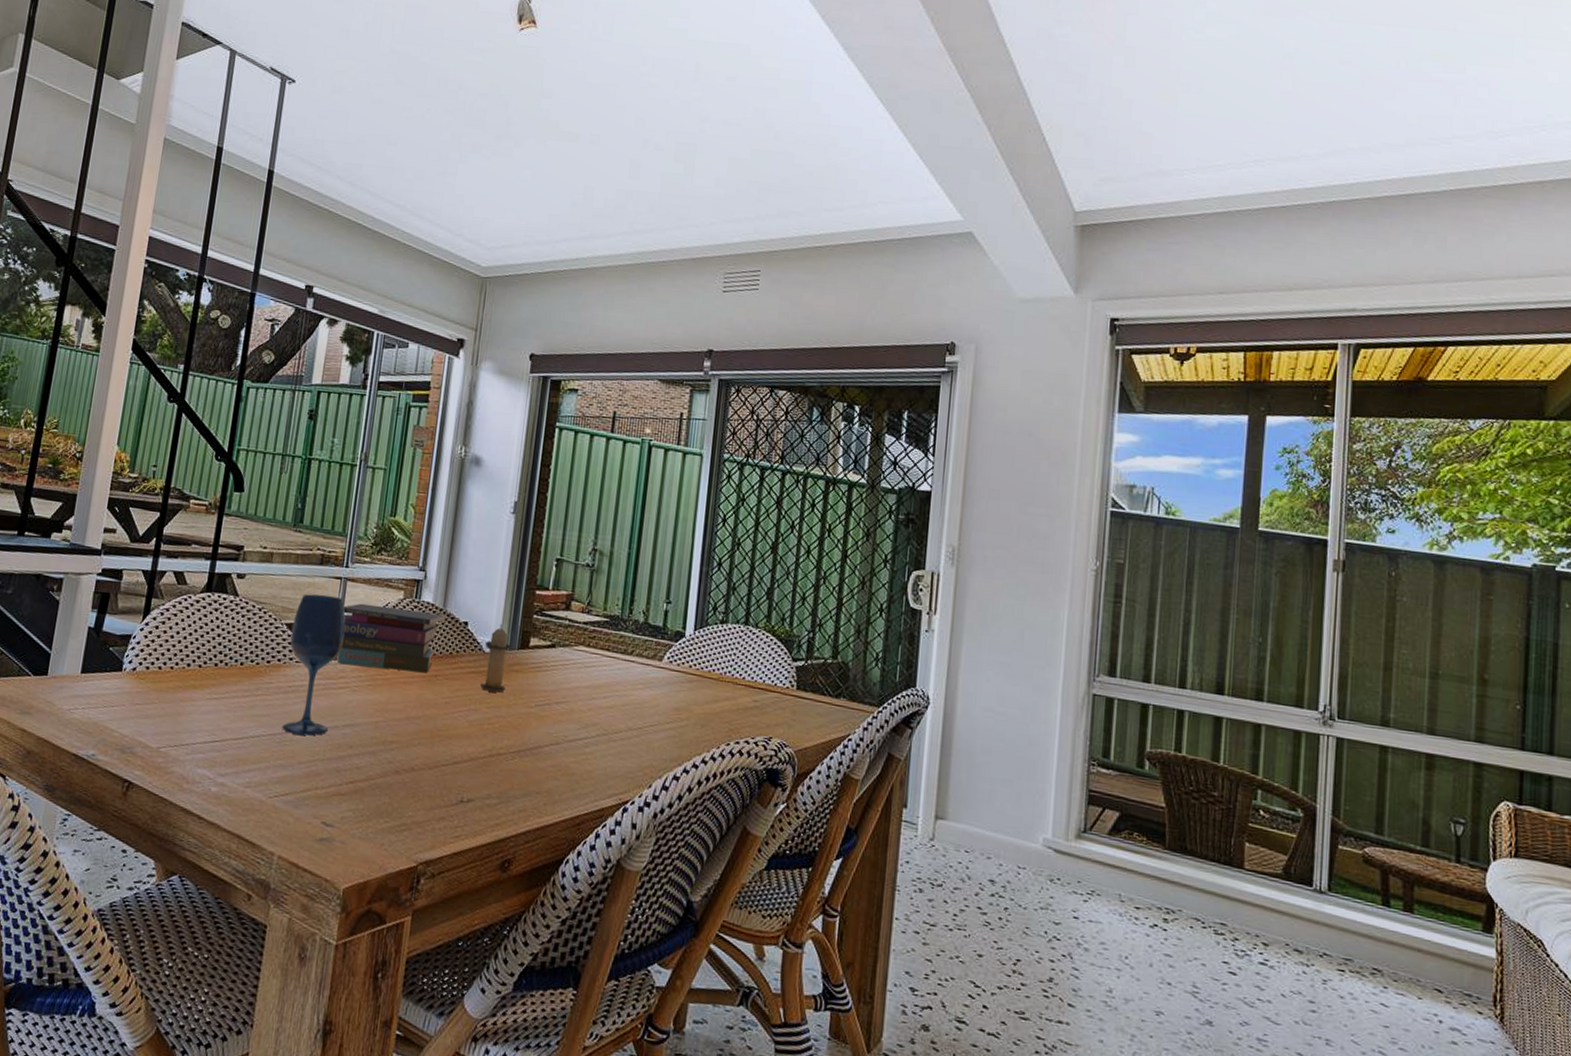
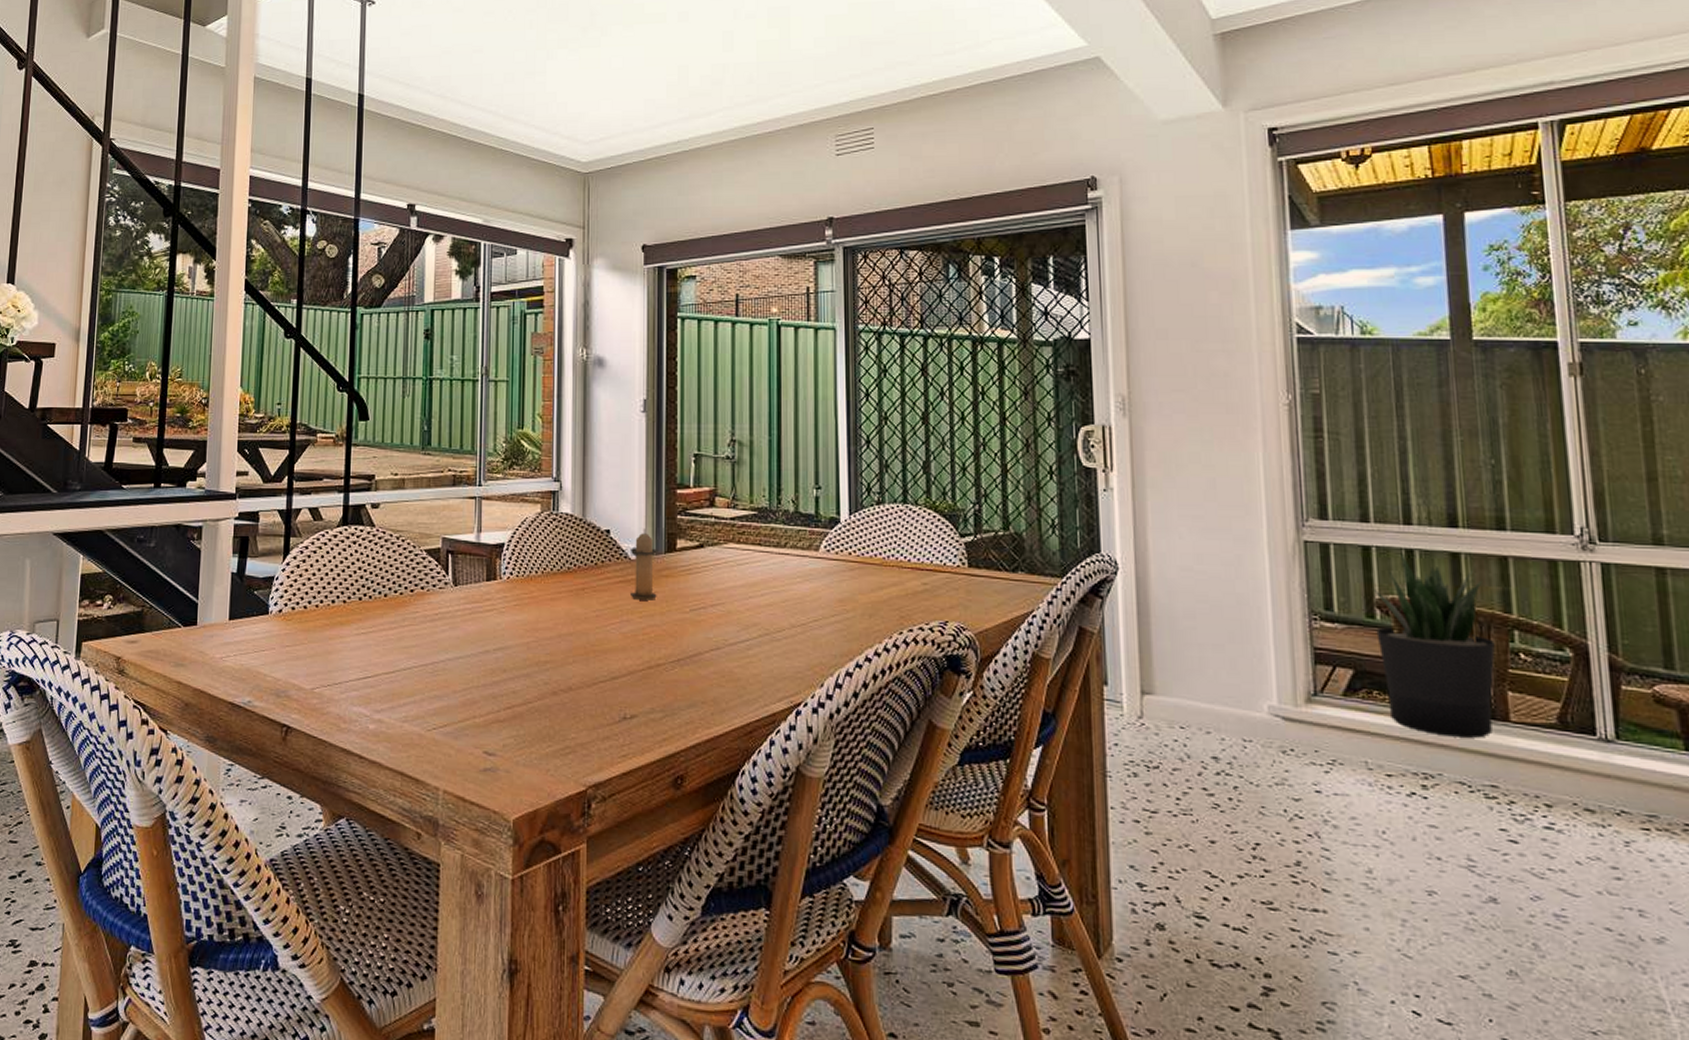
wineglass: present [282,594,346,736] -> none [431,517,485,663]
books: present [338,603,446,674] -> none [481,521,587,587]
planter: none [1143,713,1240,881] -> present [1371,553,1495,738]

